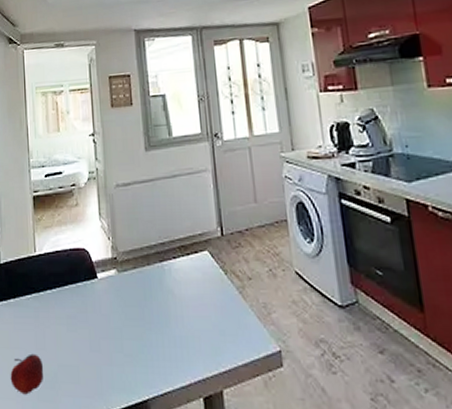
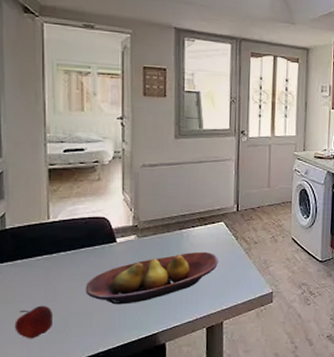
fruit bowl: none [71,290,208,358] -> present [85,251,218,305]

